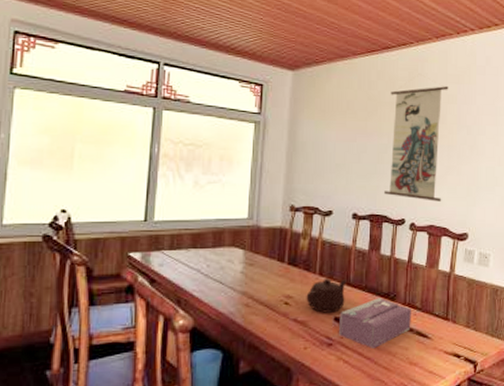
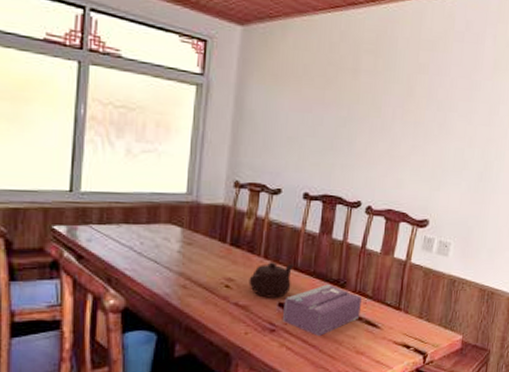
wall scroll: present [384,73,449,202] -> none [340,36,421,184]

